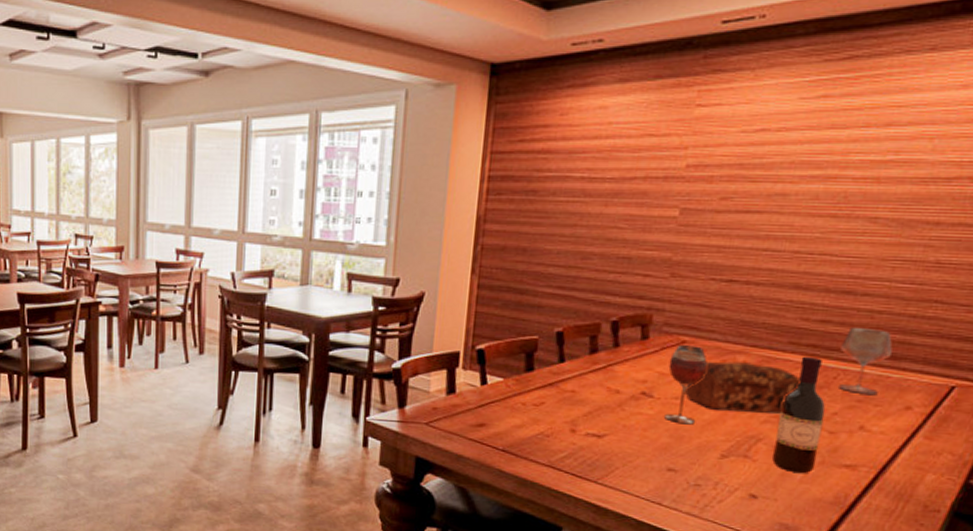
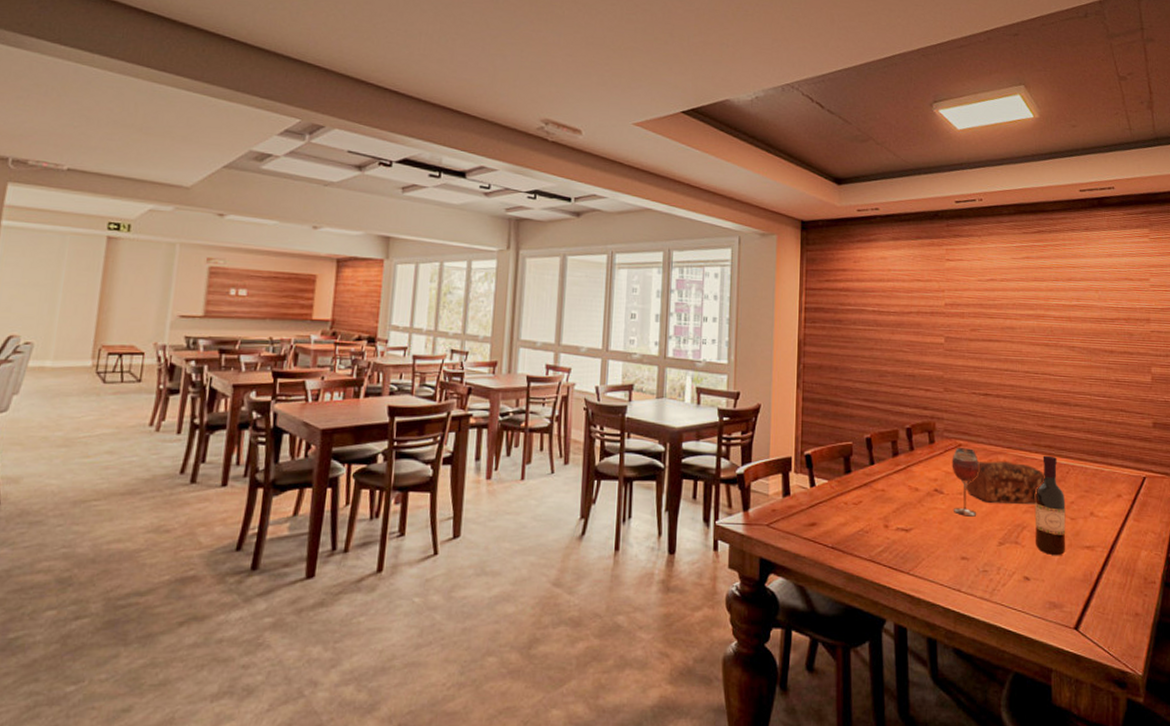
wine glass: present [837,327,893,394] -> none [1067,431,1101,485]

